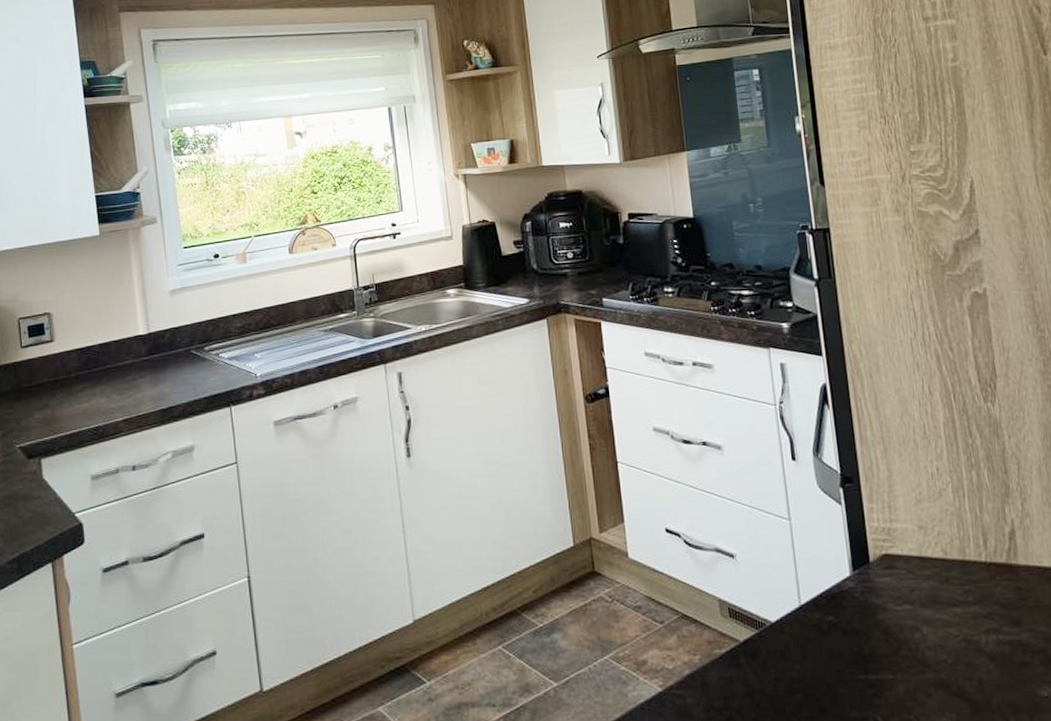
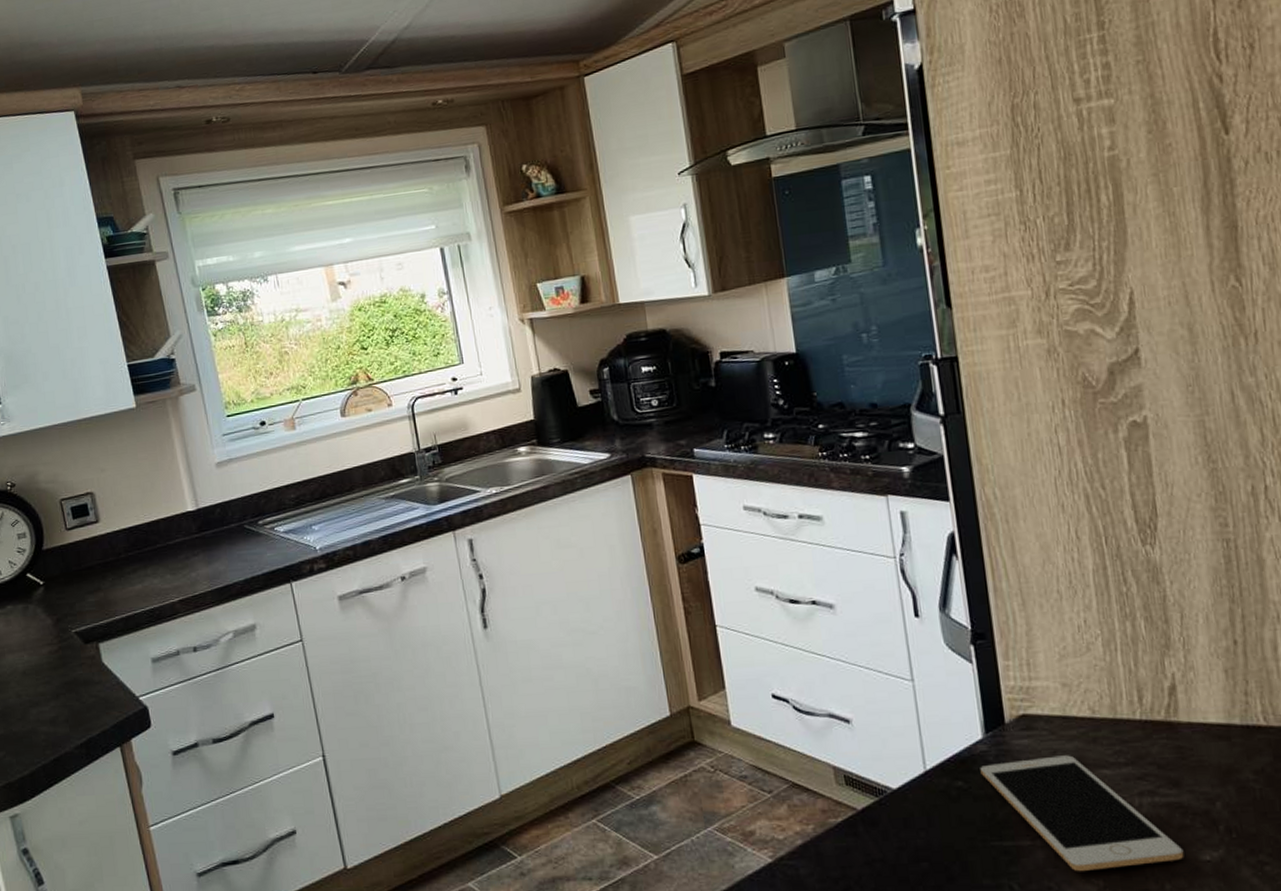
cell phone: none [848,593,1026,706] -> present [980,755,1184,872]

